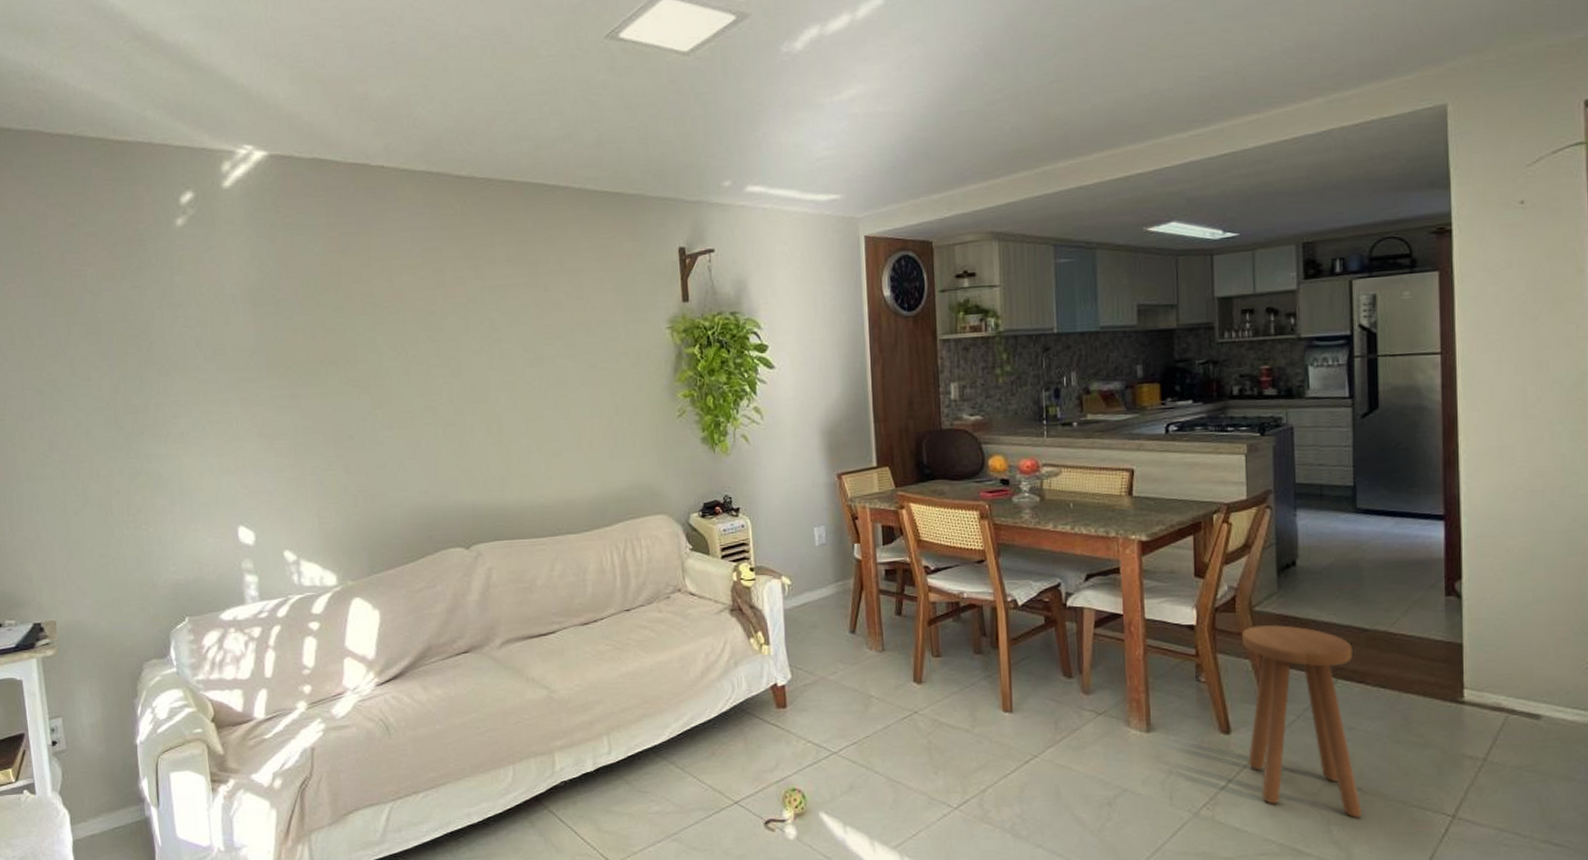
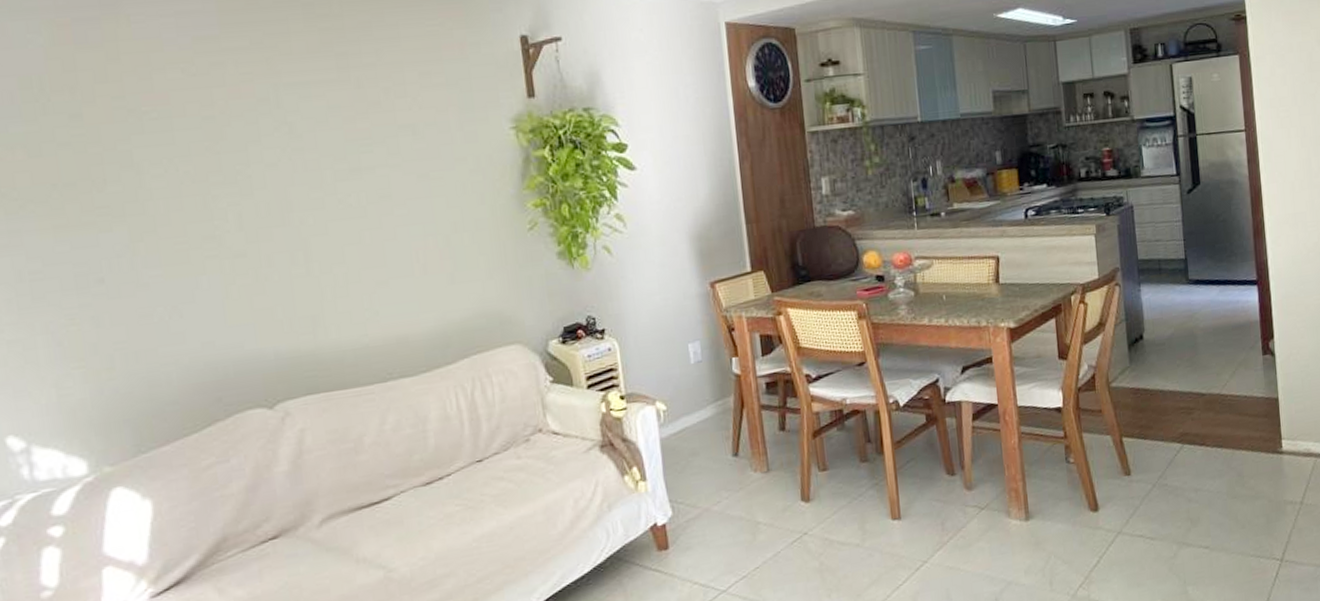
stool: present [1242,624,1363,818] -> none [1103,398,1211,576]

